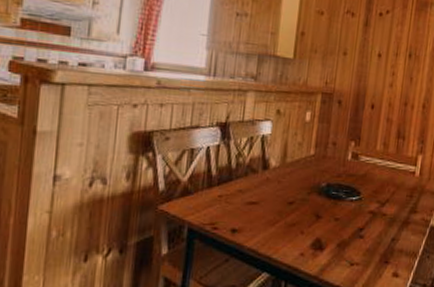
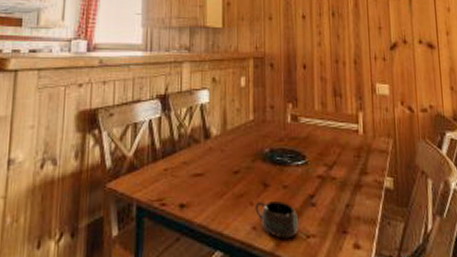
mug: none [305,230,346,265] -> present [255,200,299,239]

